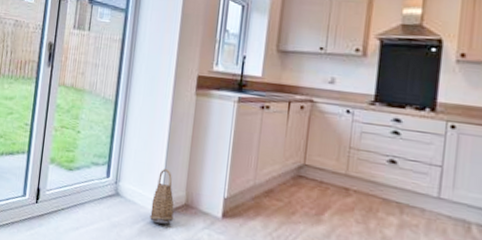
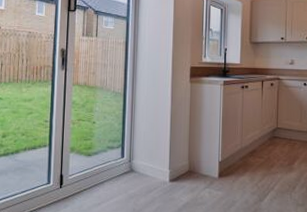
basket: present [150,169,174,224] -> none [161,145,181,190]

